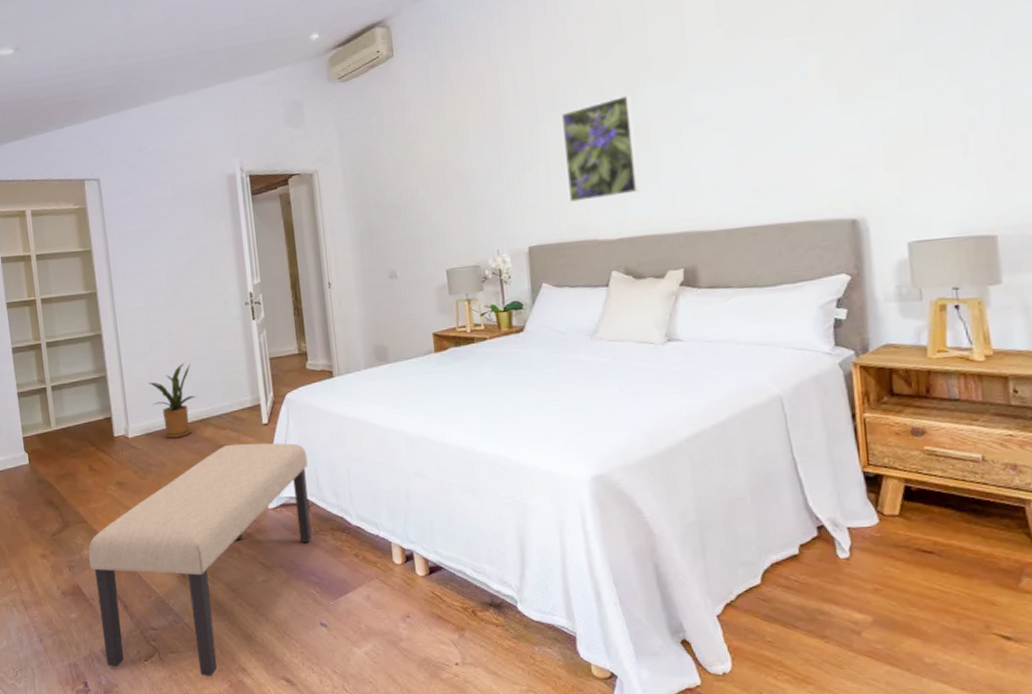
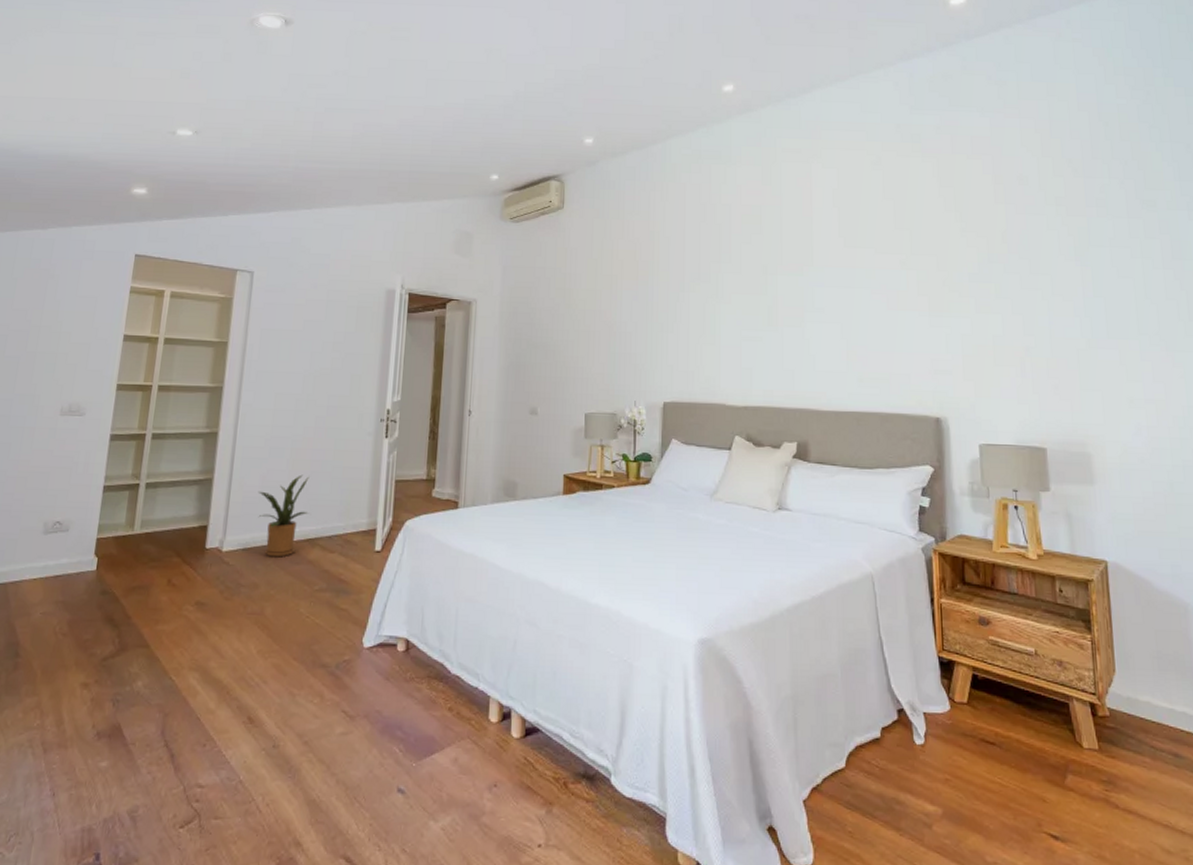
bench: present [88,443,312,676] -> none [131,570,417,851]
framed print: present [562,94,640,202] -> none [705,279,765,367]

